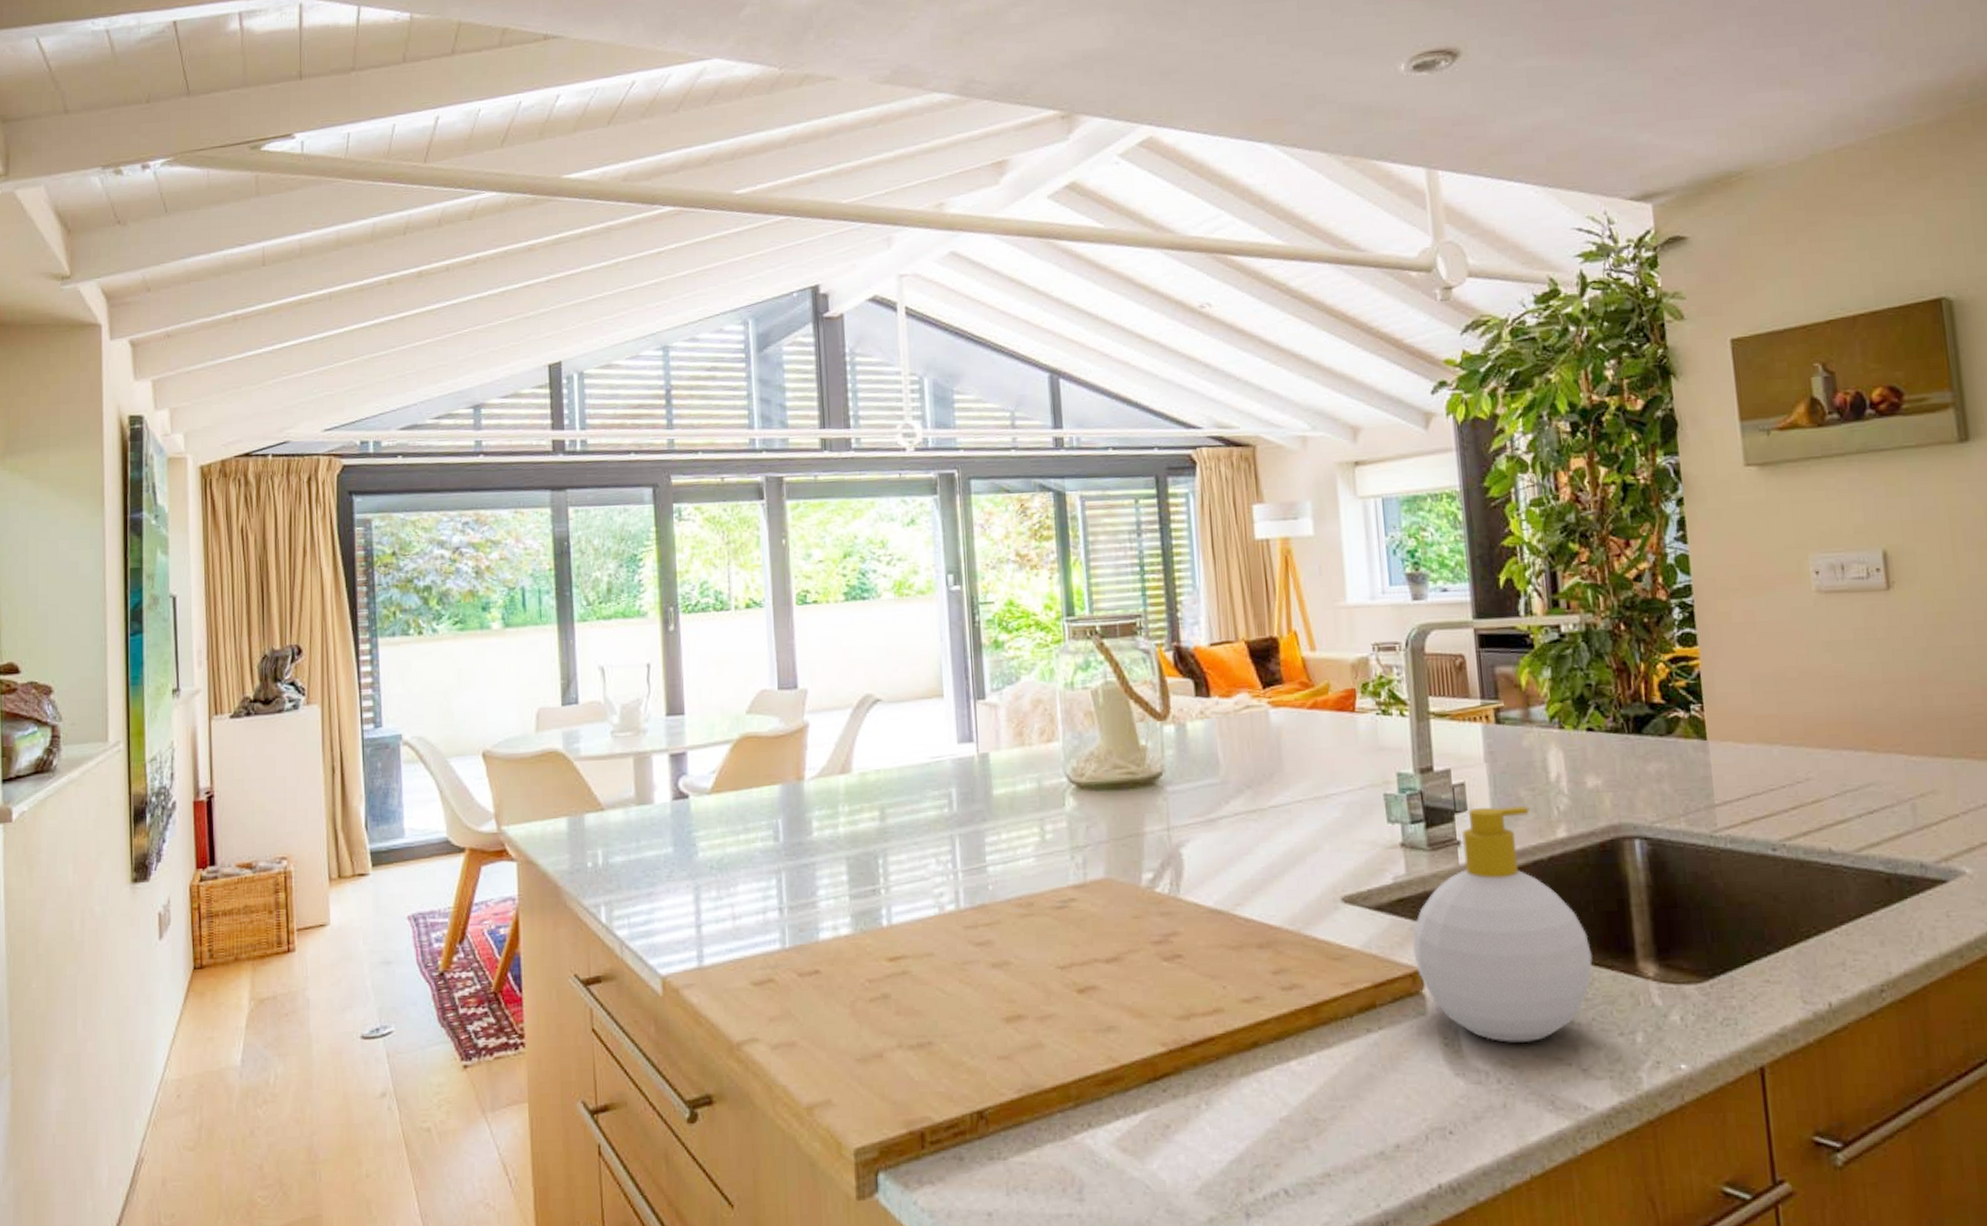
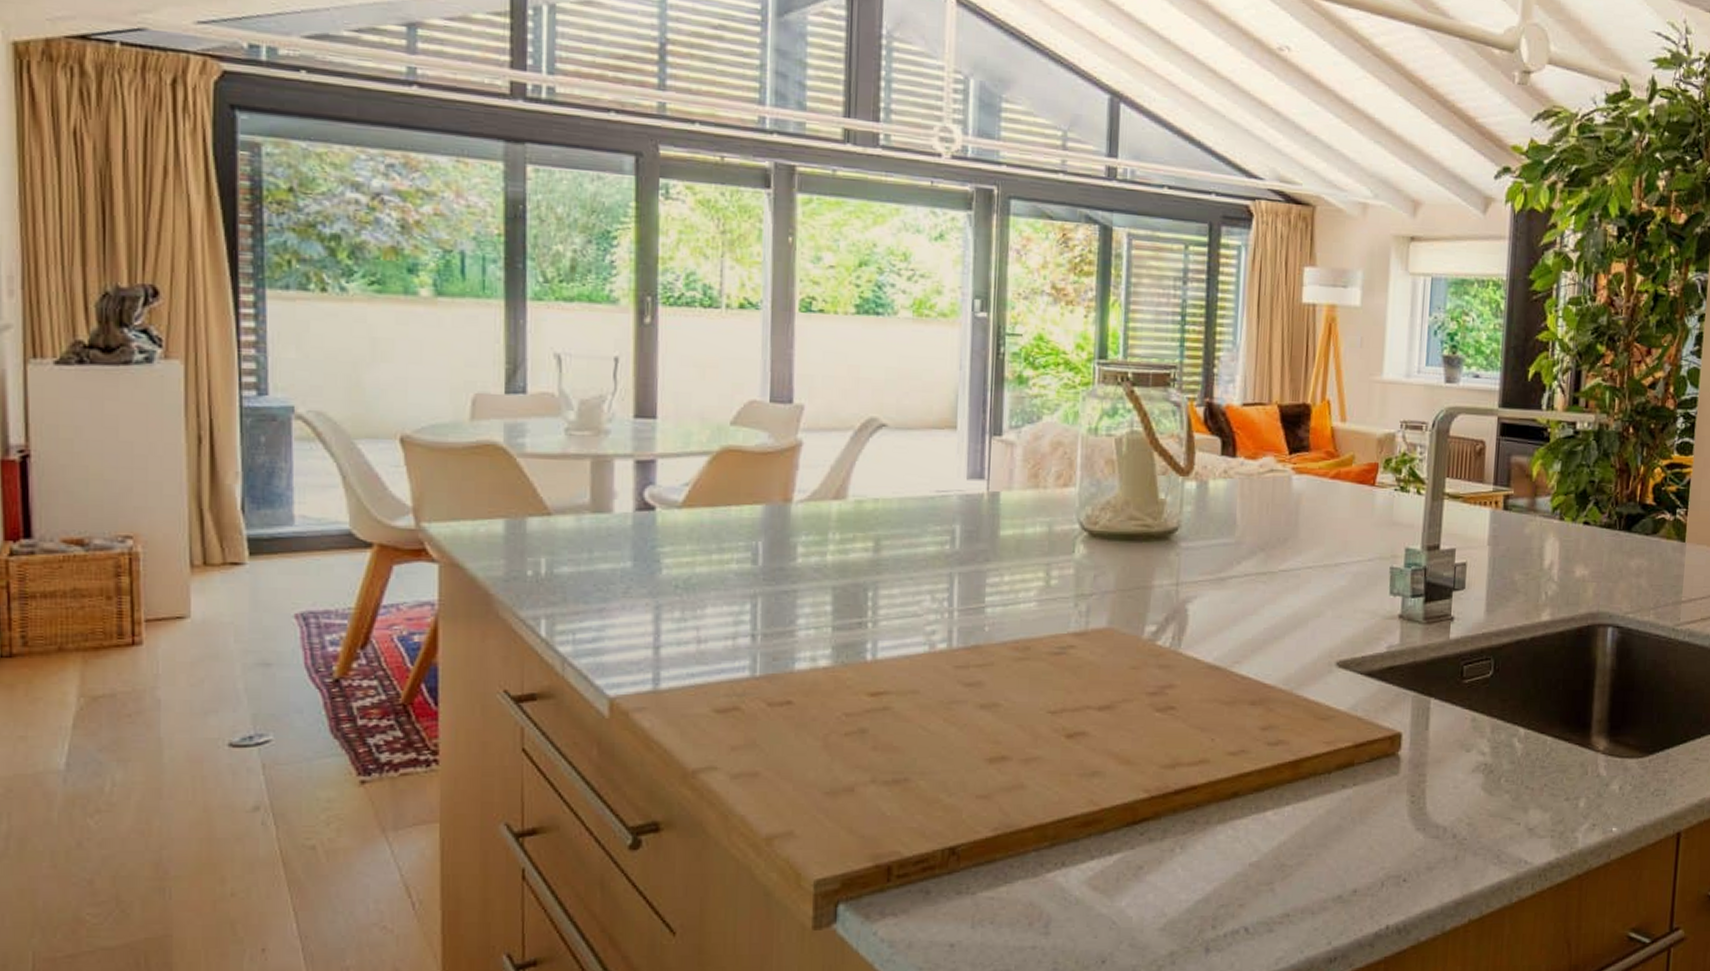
soap bottle: present [1413,805,1593,1043] -> none [1395,587,1554,803]

